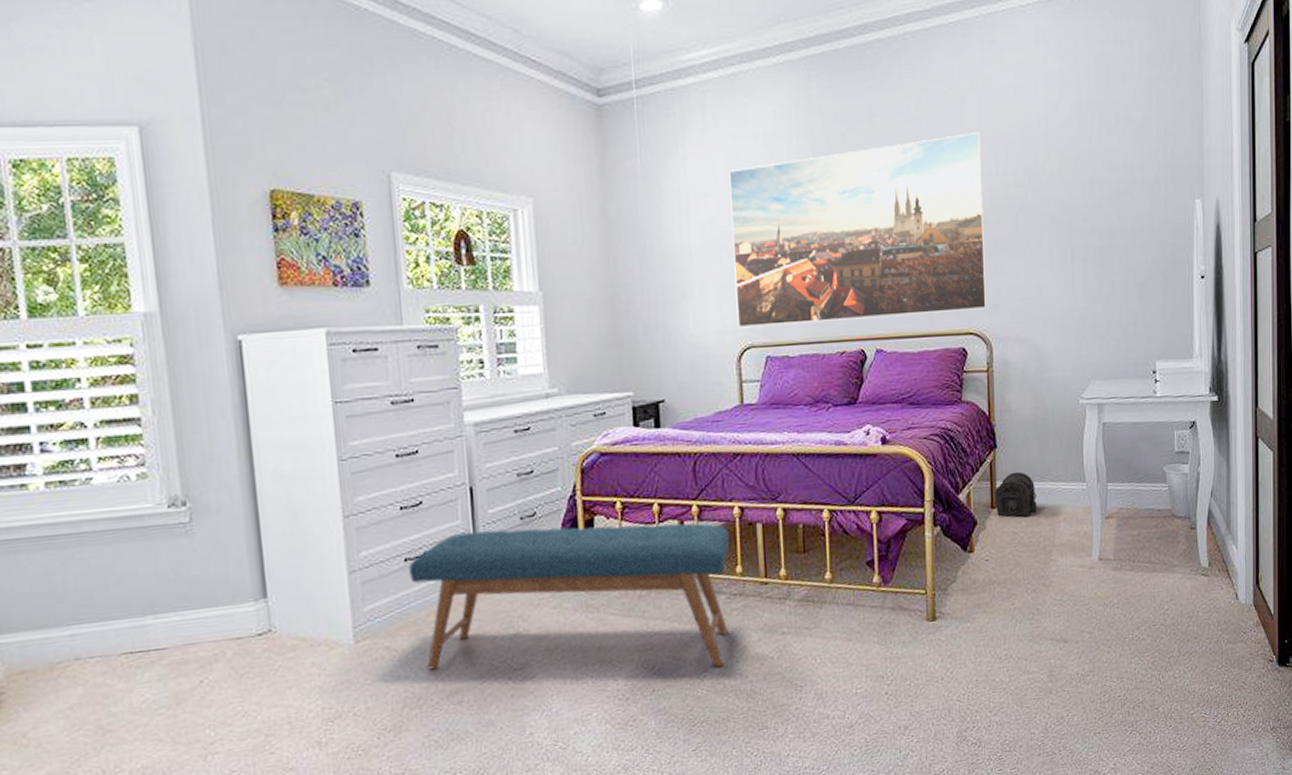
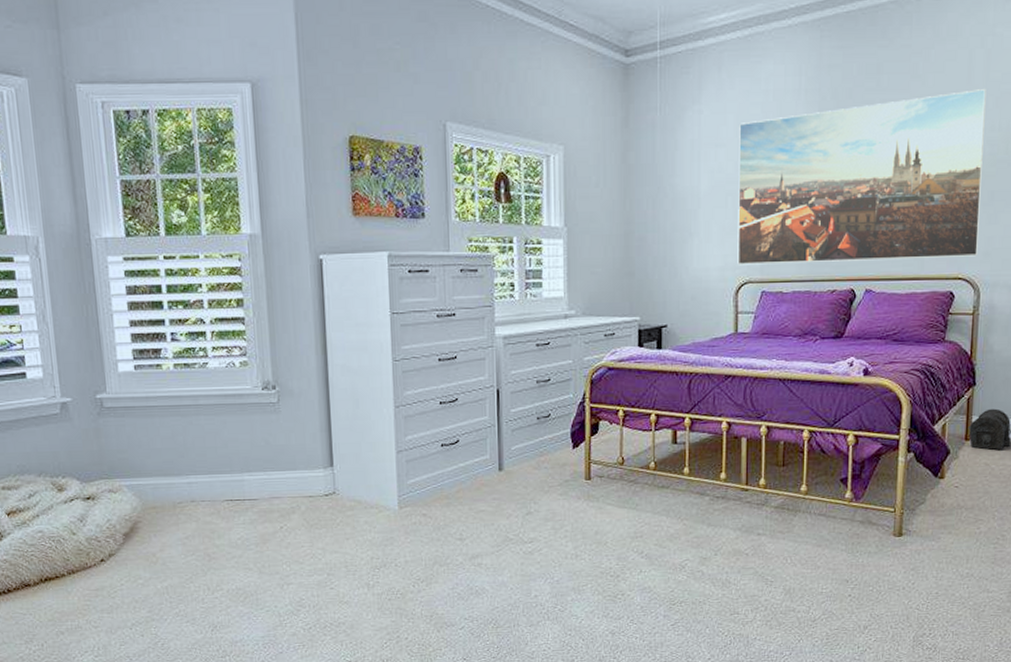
bench: present [409,523,730,670] -> none [444,426,717,558]

